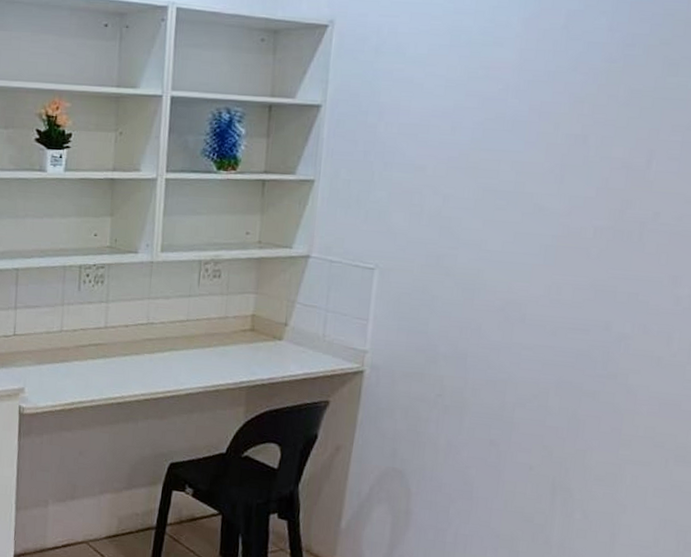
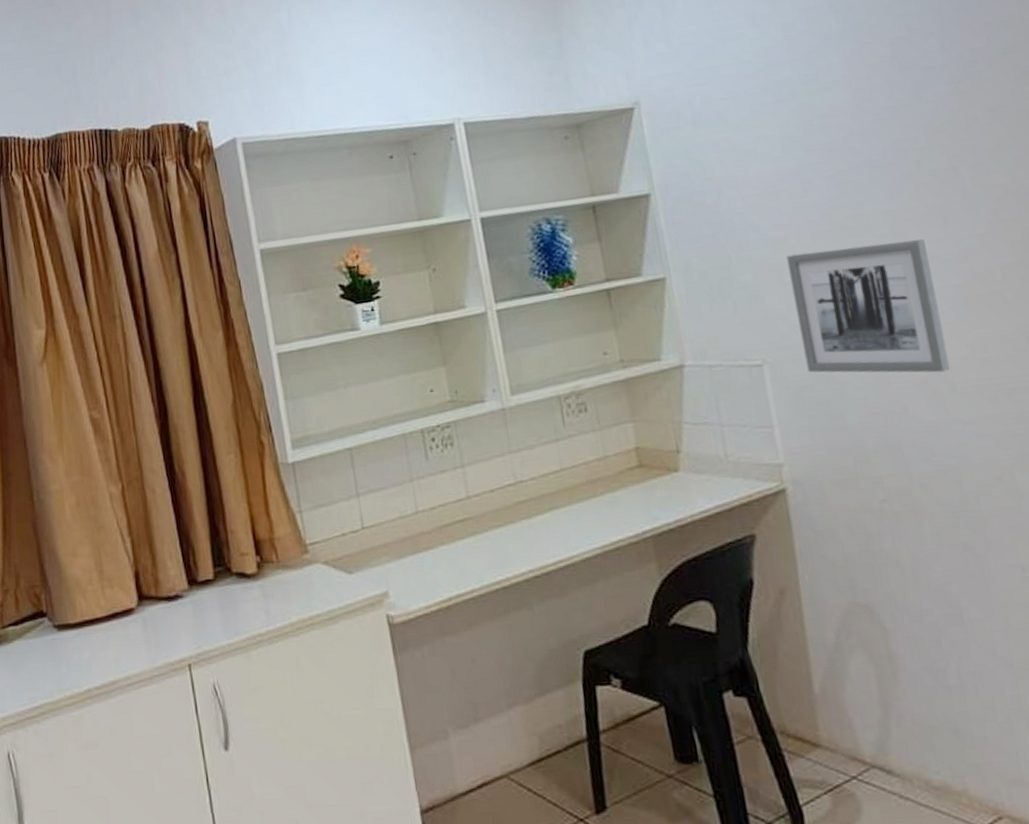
wall art: none [410,182,539,304] -> present [786,238,951,373]

